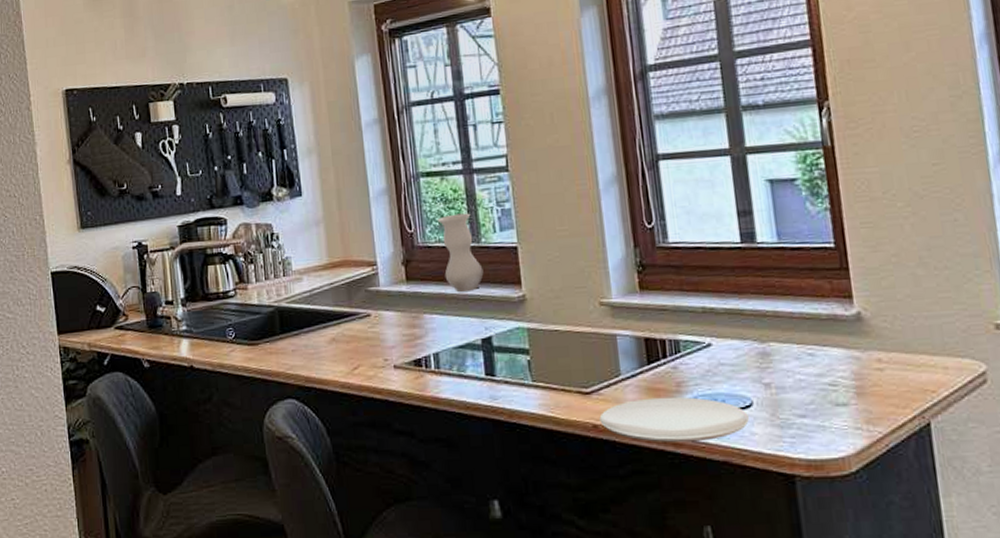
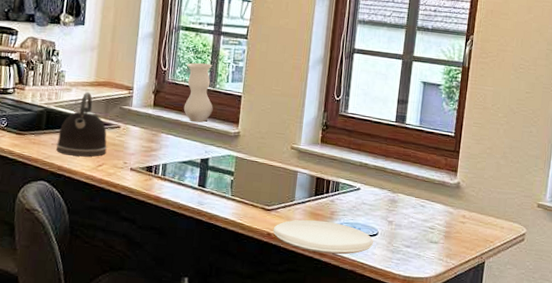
kettle: none [297,278,361,362] -> present [56,92,108,157]

